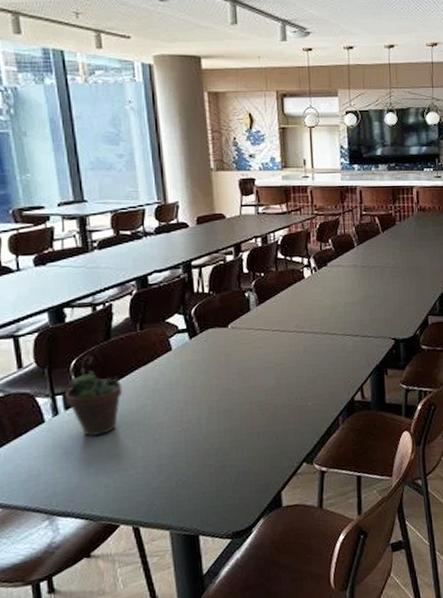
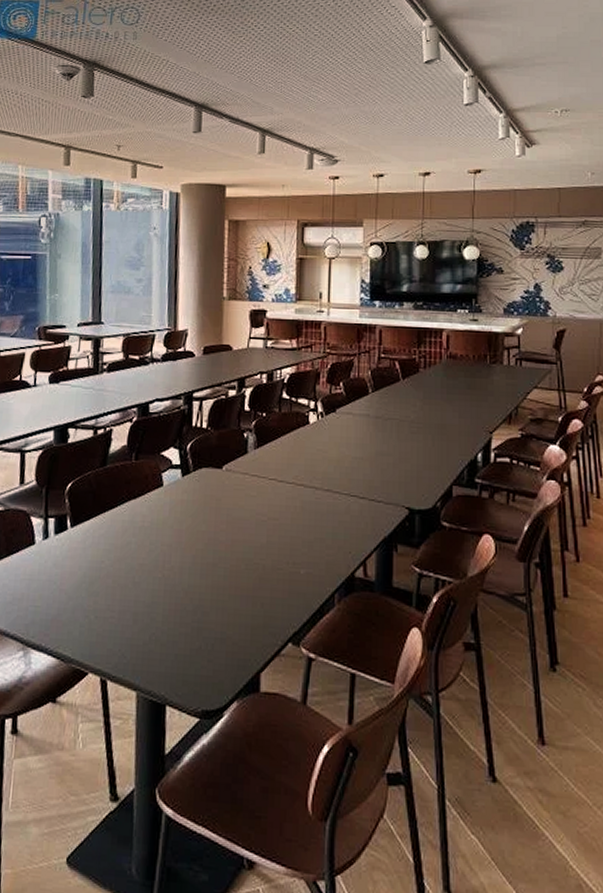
succulent plant: present [65,355,123,436] -> none [57,480,111,567]

